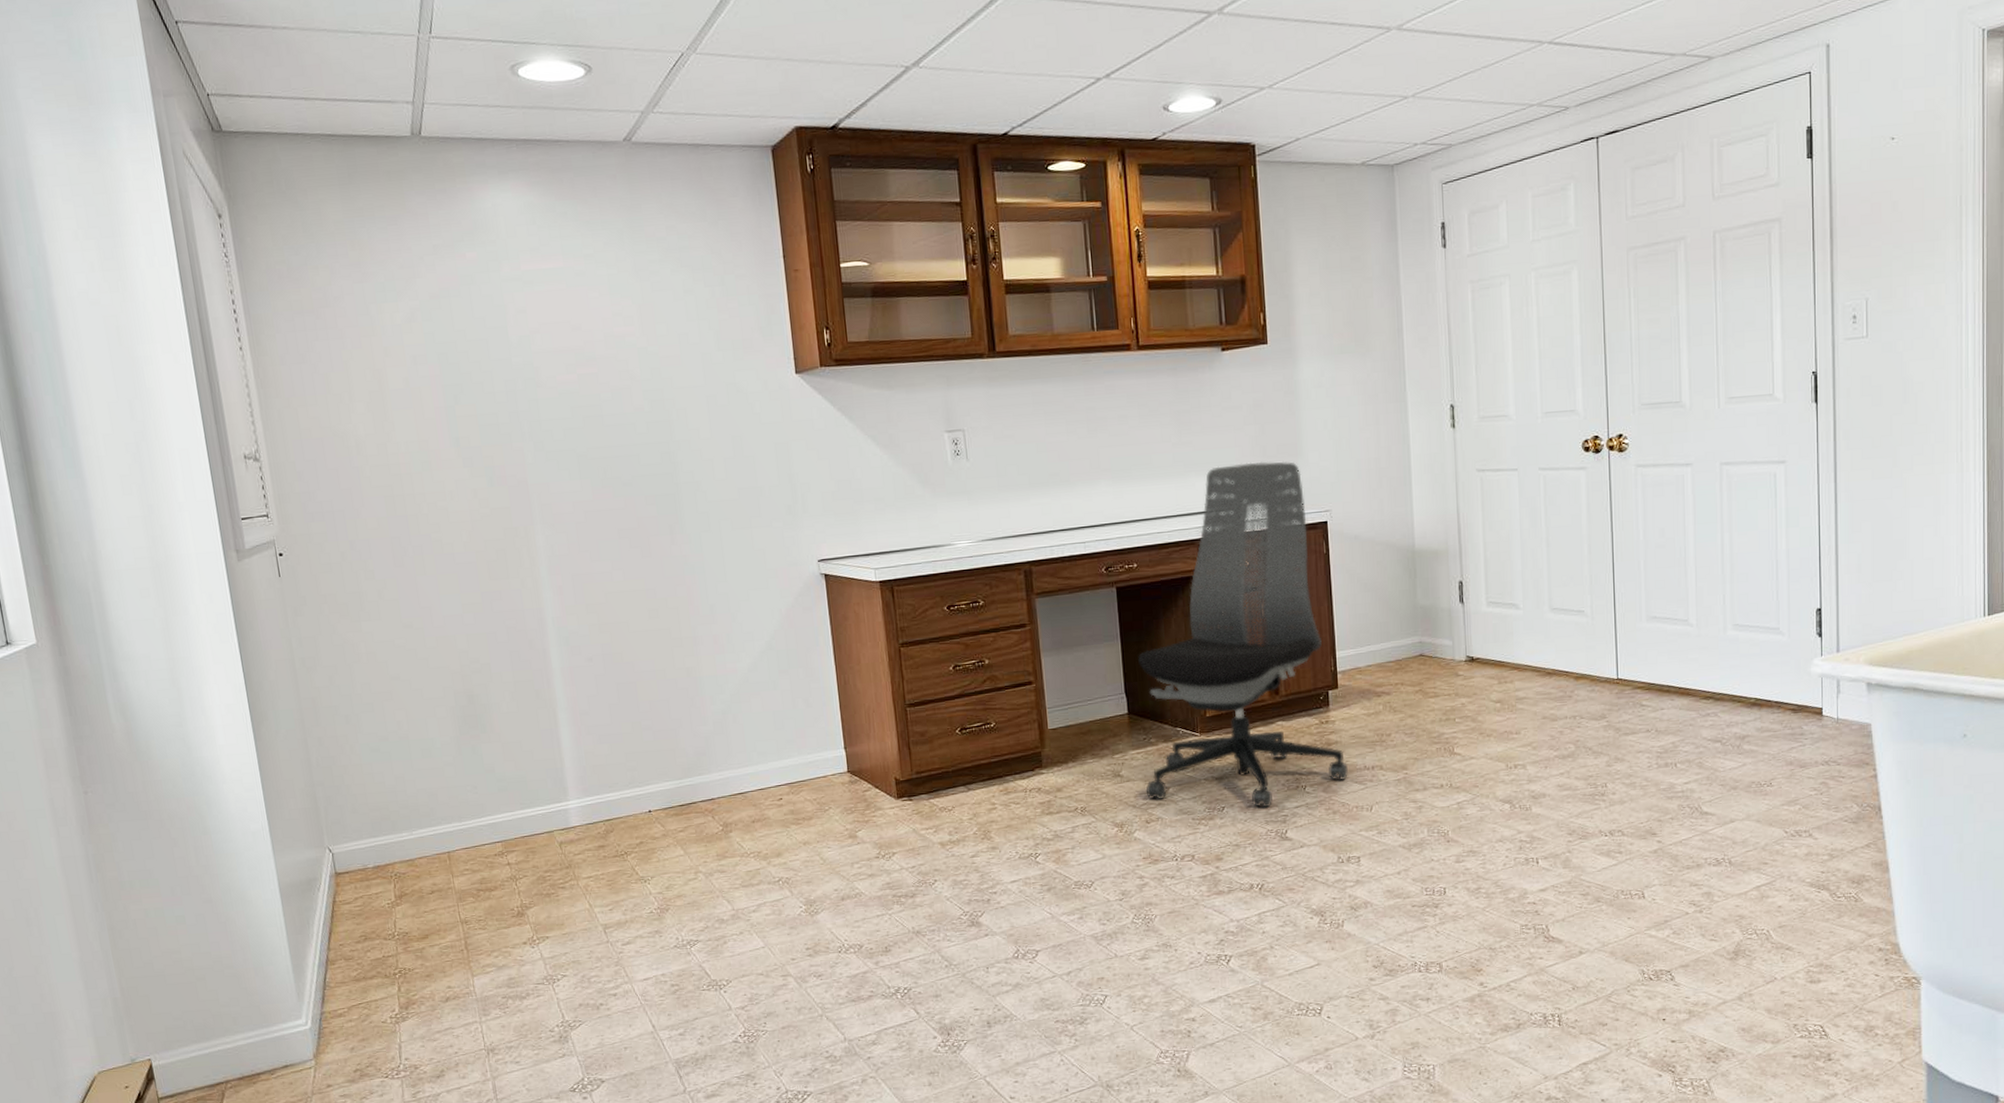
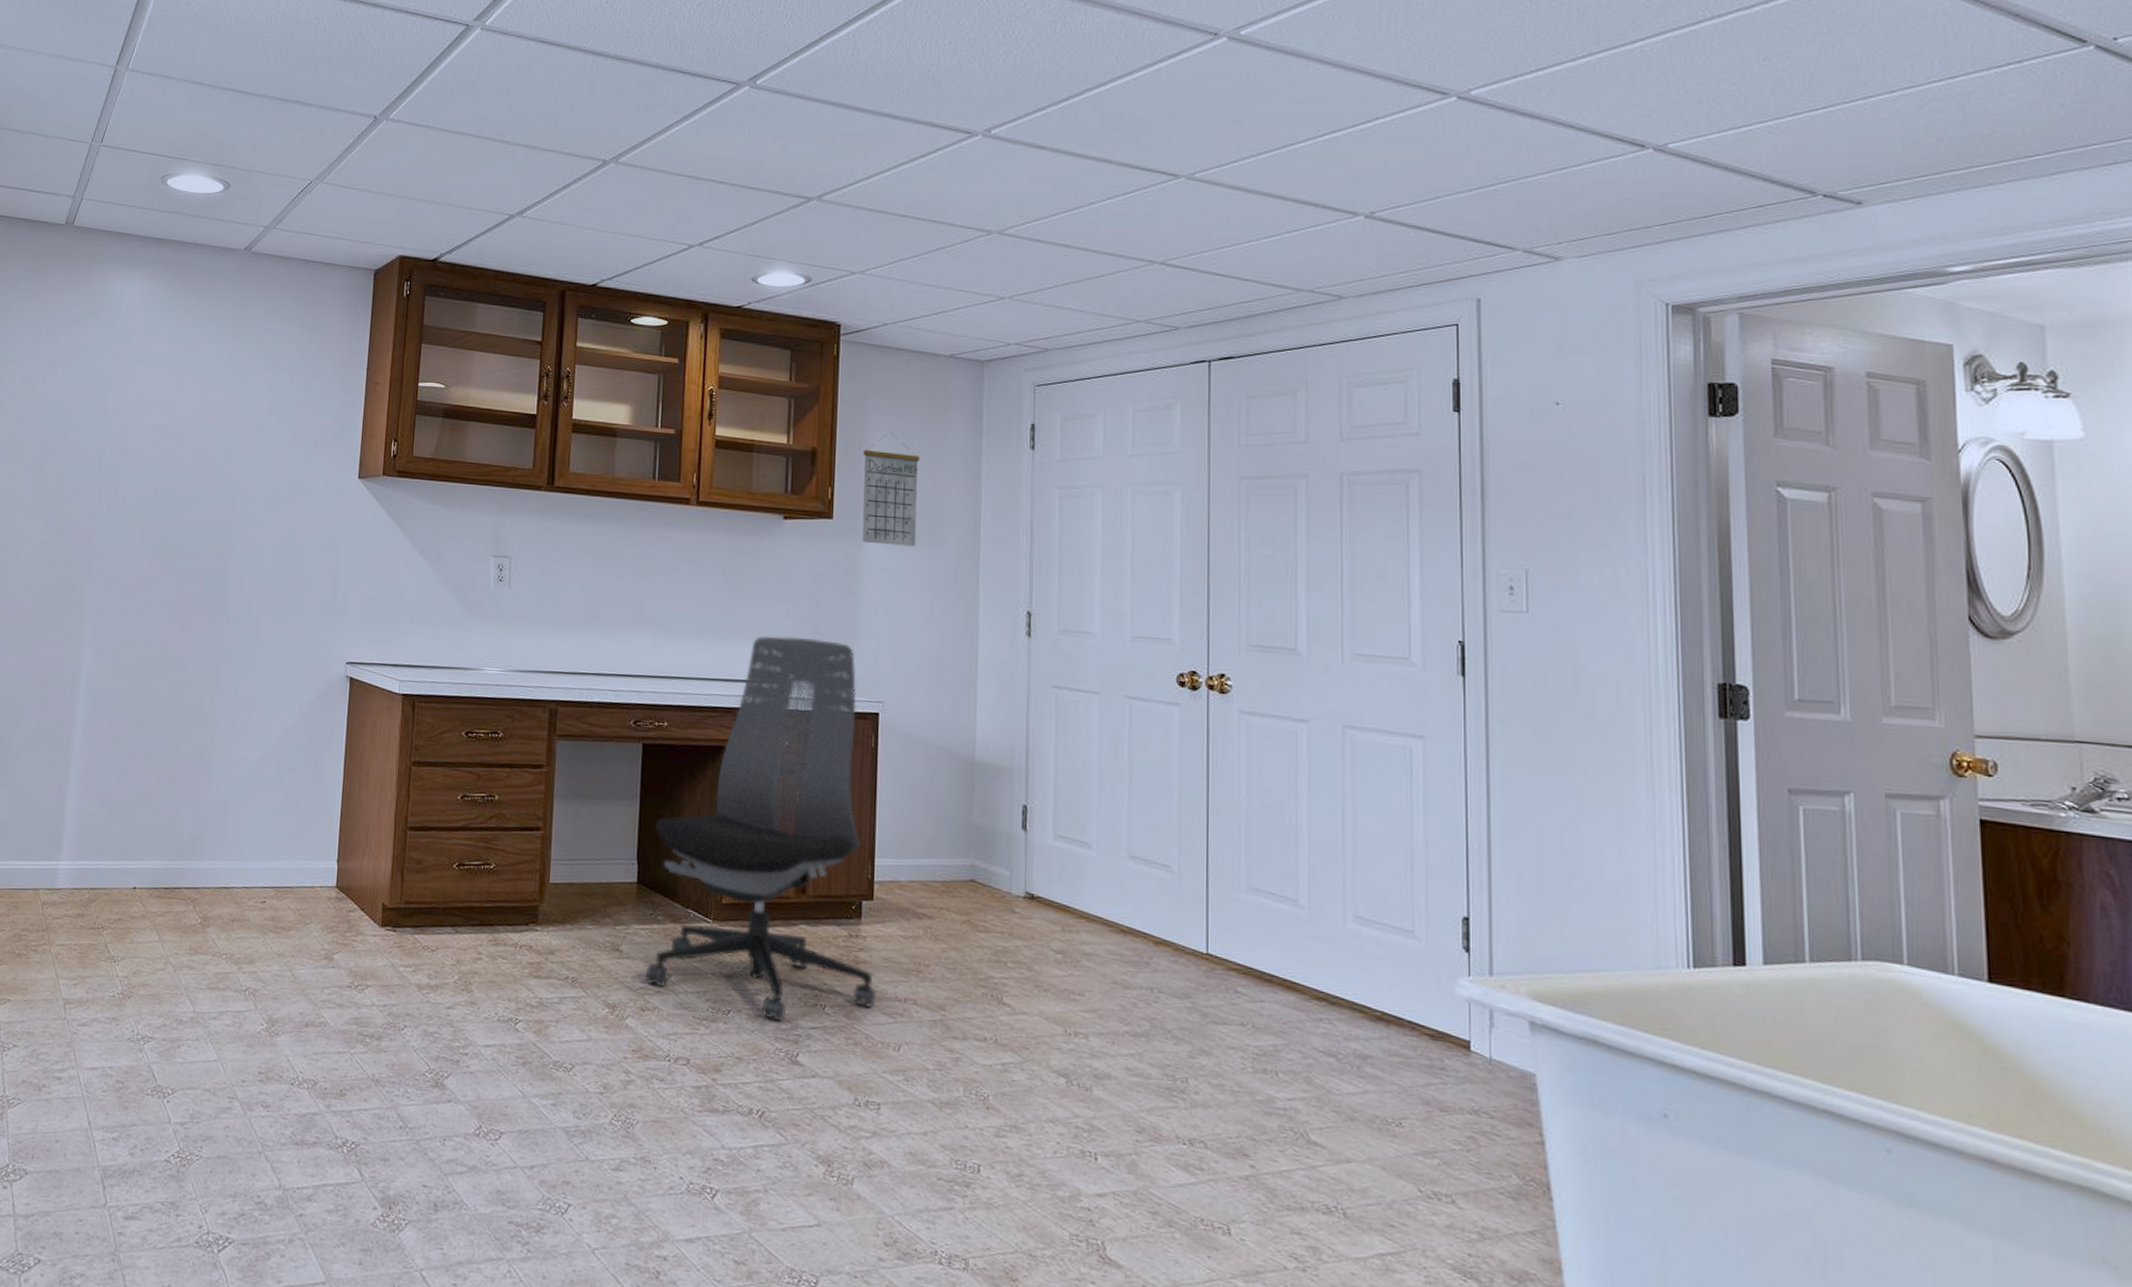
calendar: none [1289,249,1346,363] -> present [862,431,921,547]

